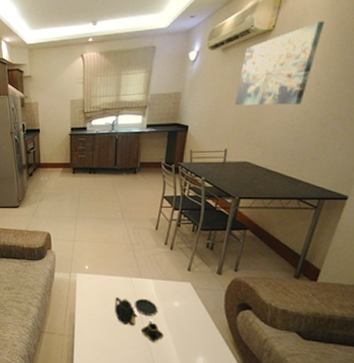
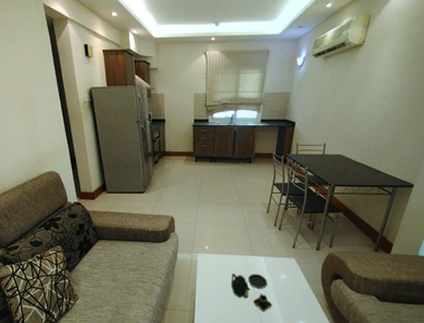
wall art: present [235,21,325,106] -> none [332,41,401,108]

